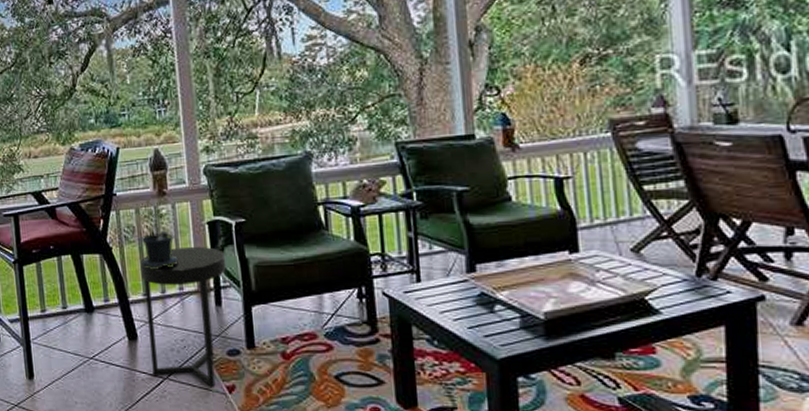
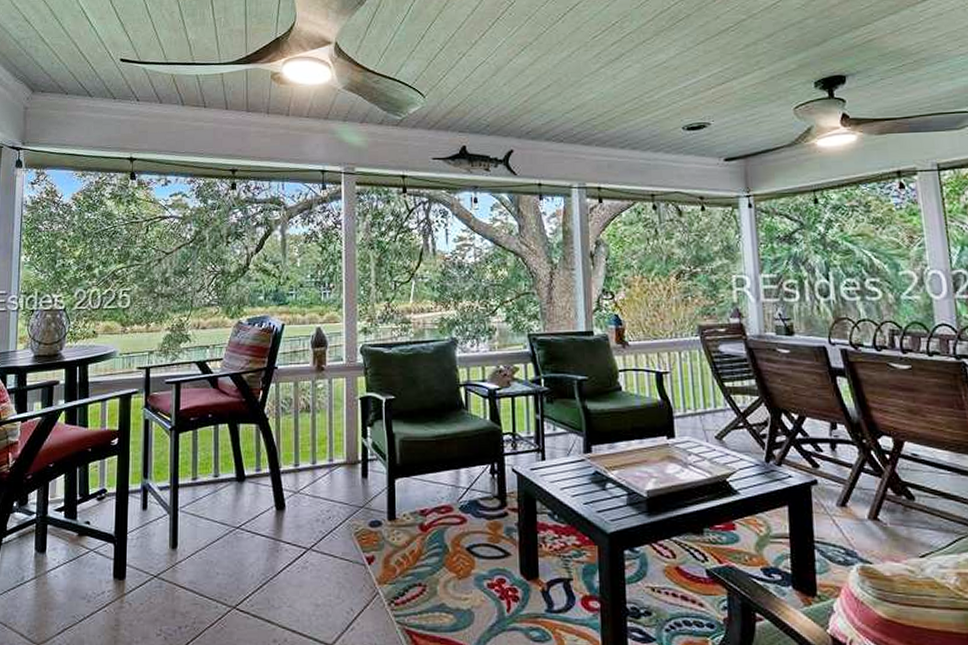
side table: present [140,246,227,387] -> none [294,420,375,558]
potted plant: present [141,199,178,269] -> none [296,373,330,440]

